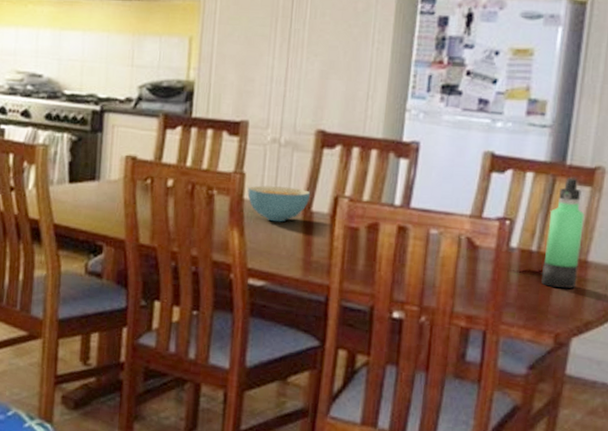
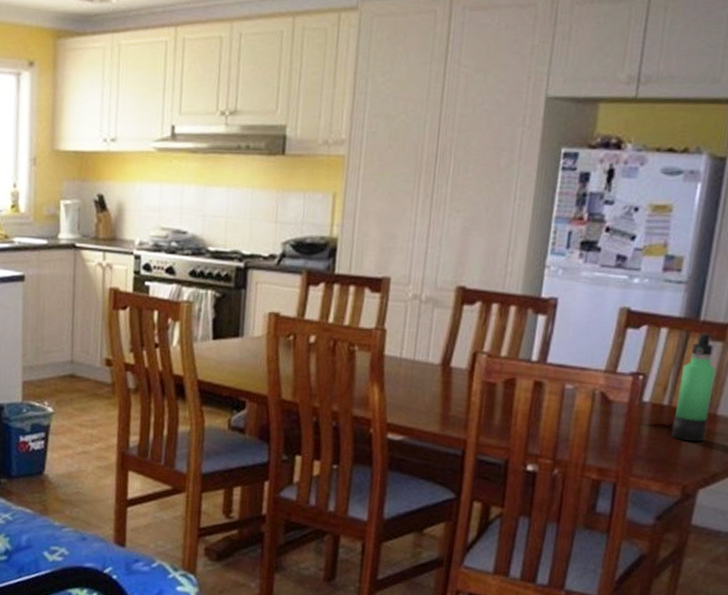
cereal bowl: present [247,185,311,222] -> none [388,341,450,378]

